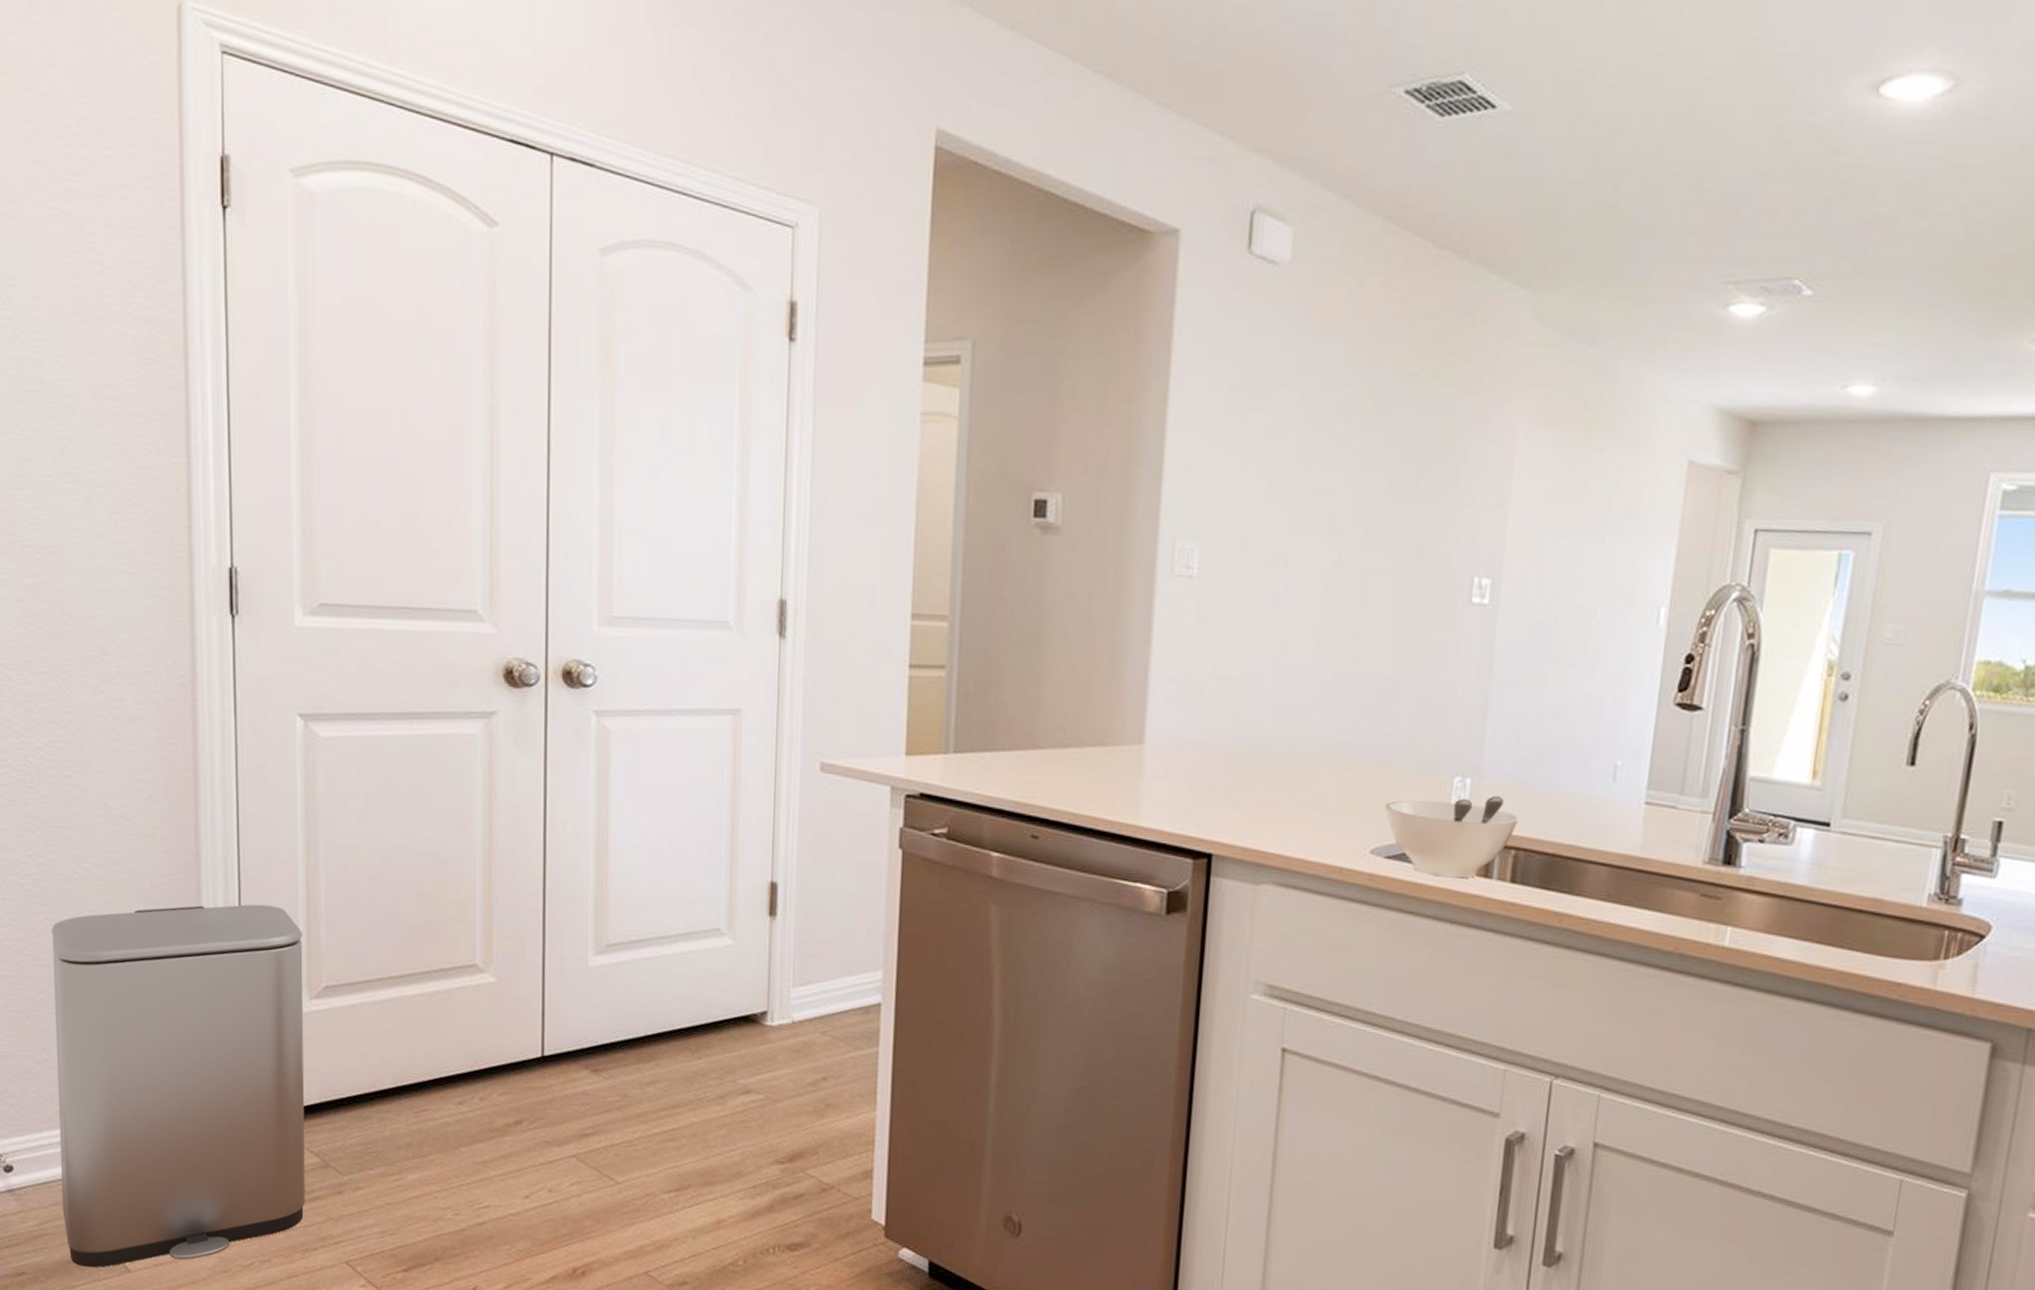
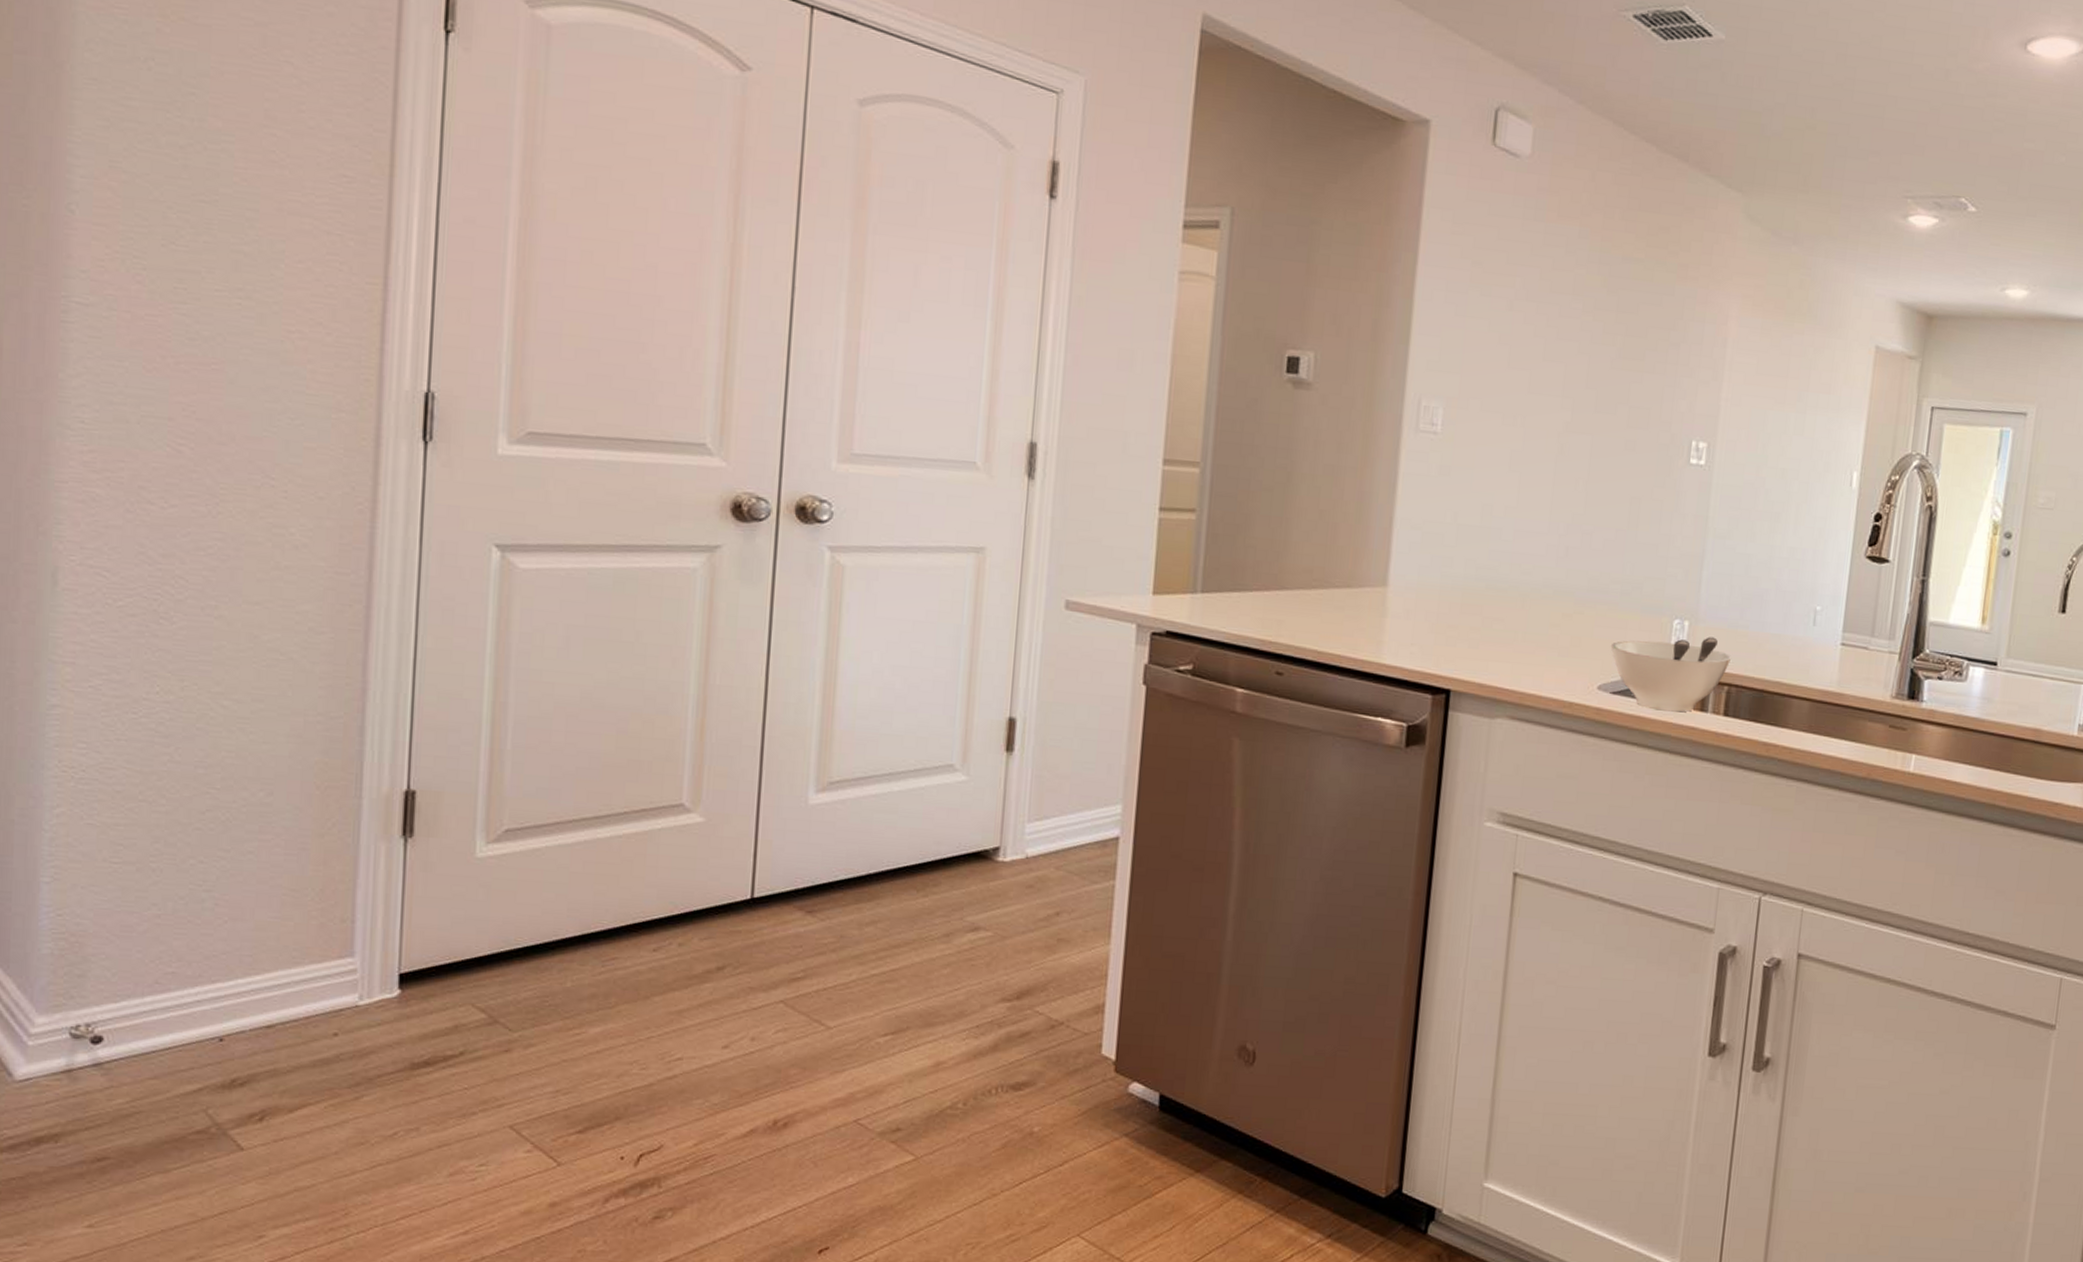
pedal bin: present [51,904,305,1268] -> none [162,743,483,1147]

